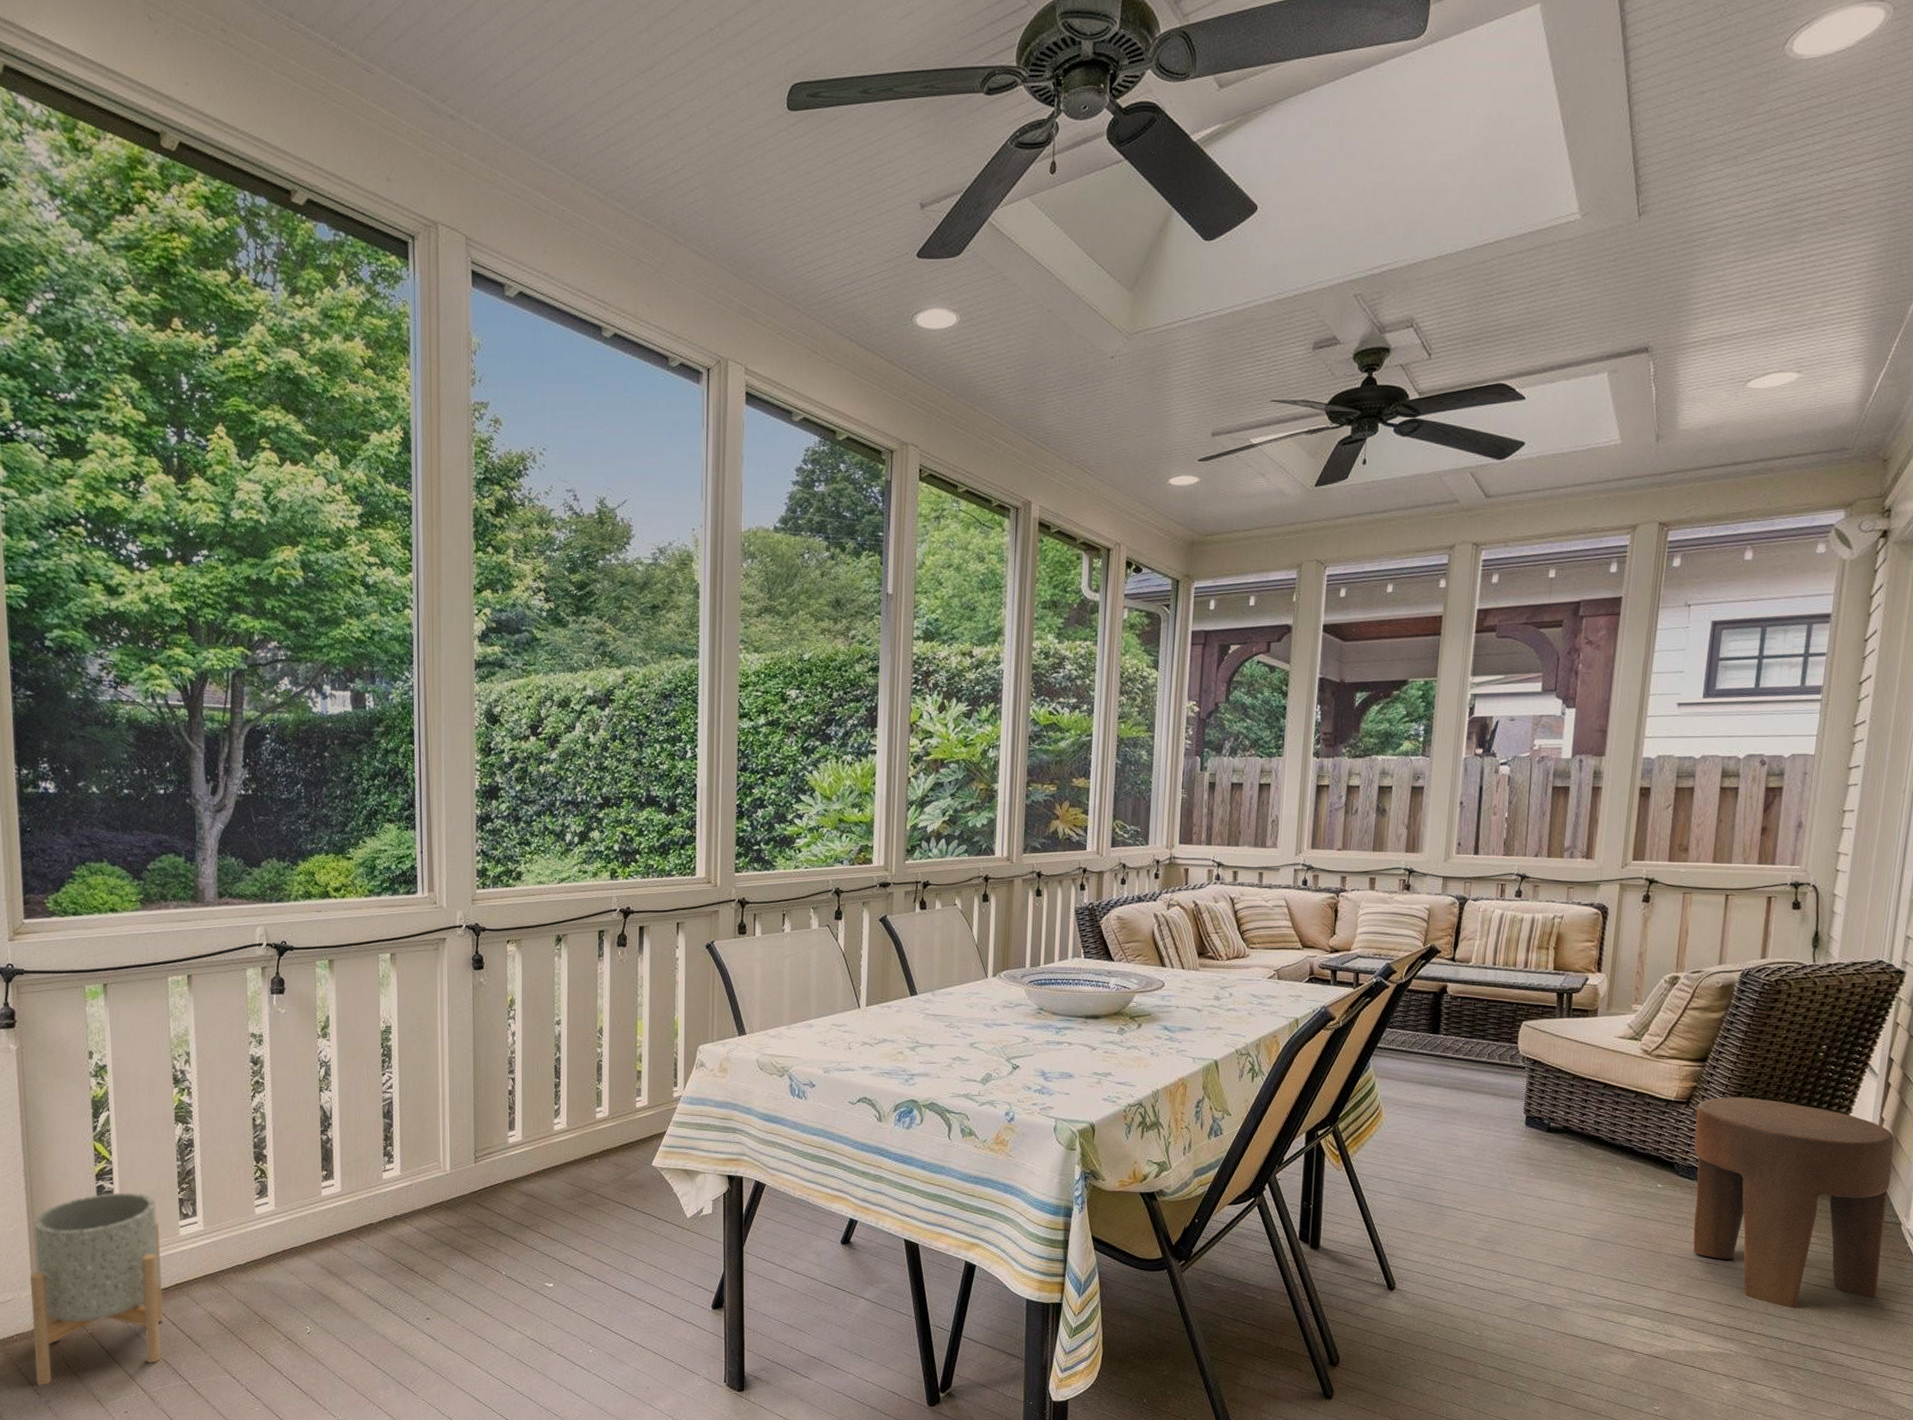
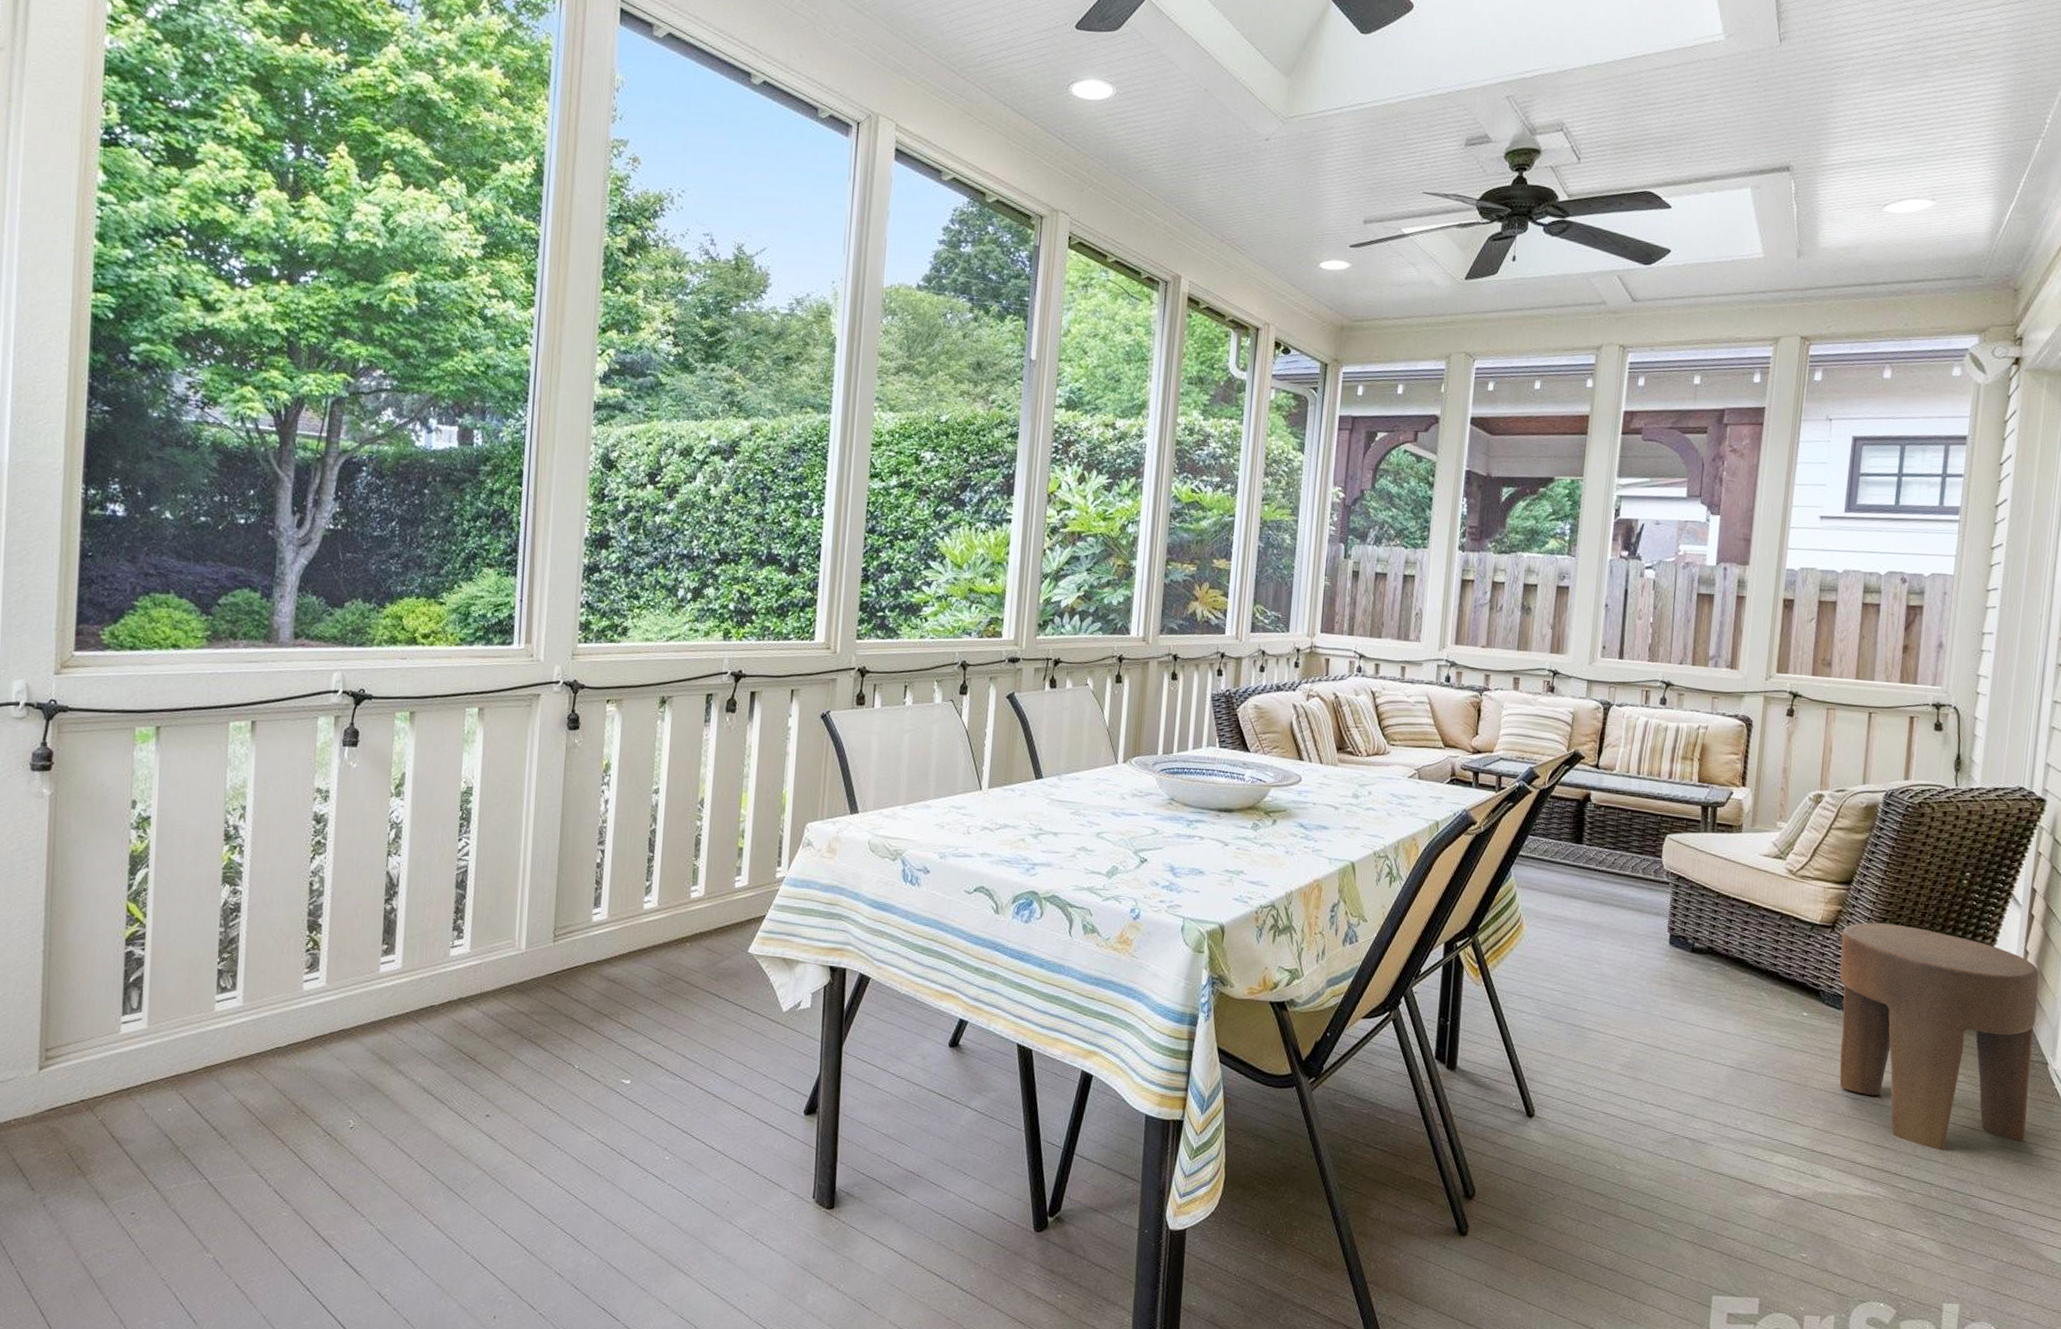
planter: present [29,1192,164,1387] -> none [31,960,193,1181]

